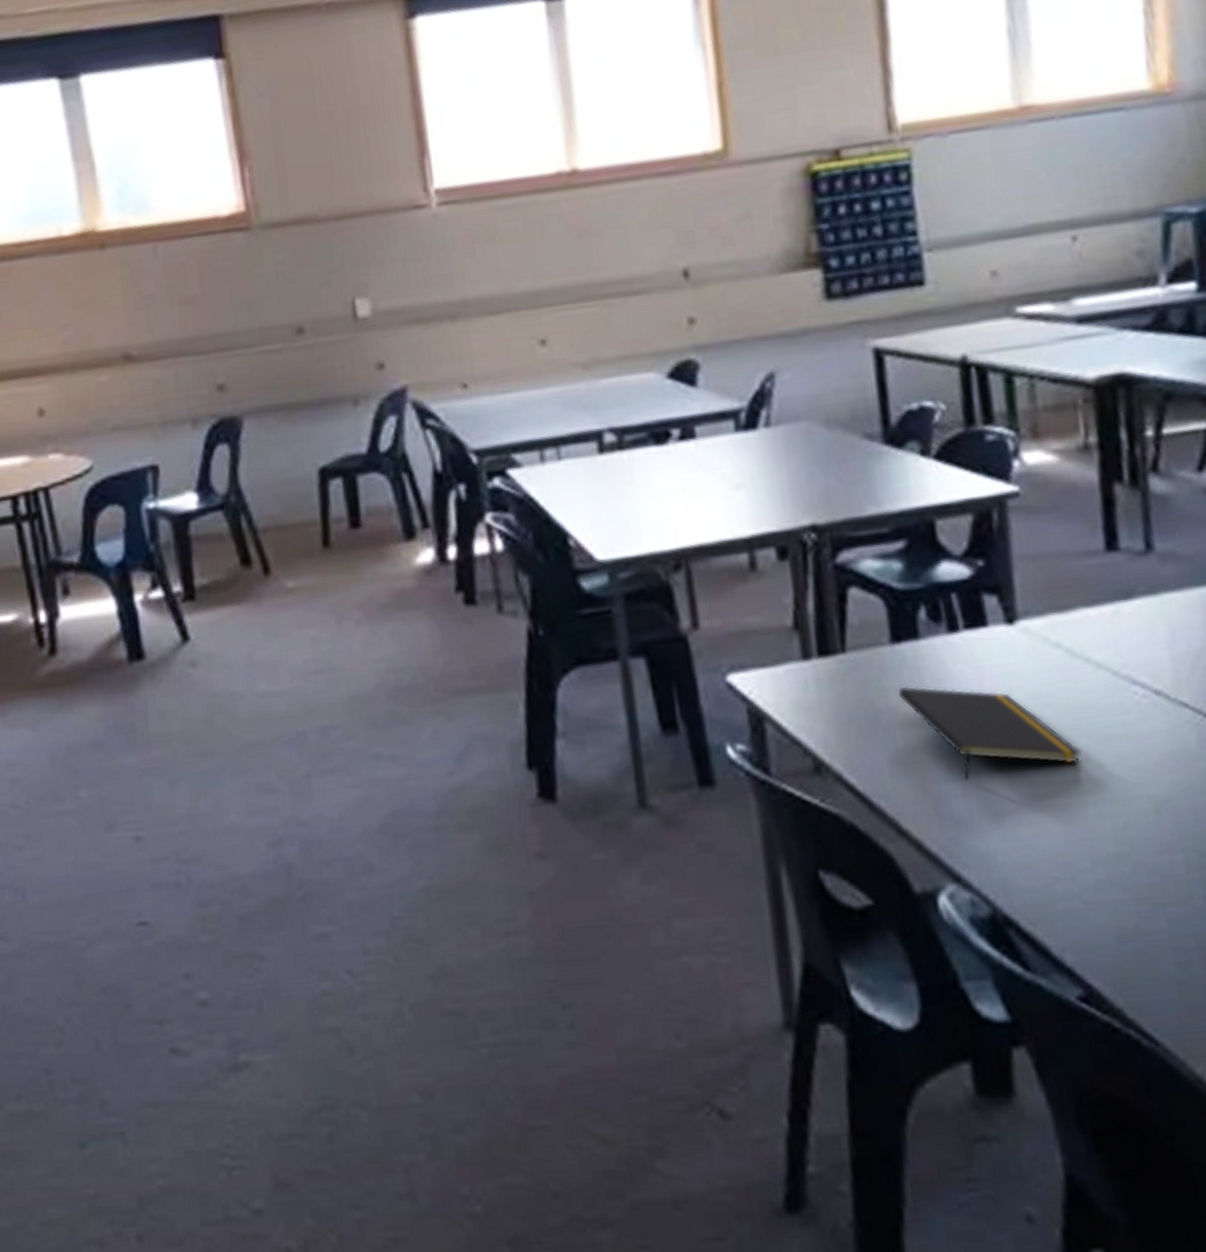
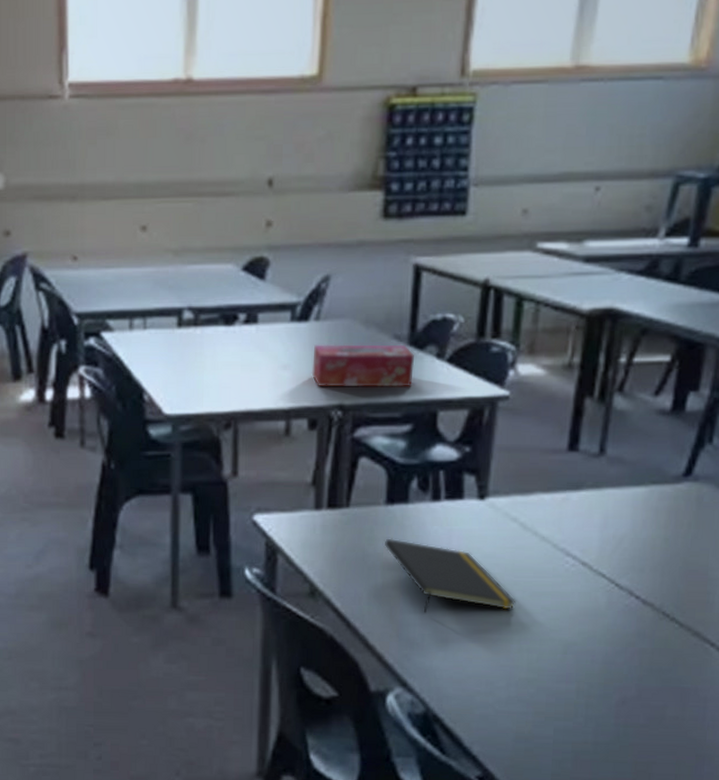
tissue box: none [769,443,897,507] -> present [311,344,414,387]

